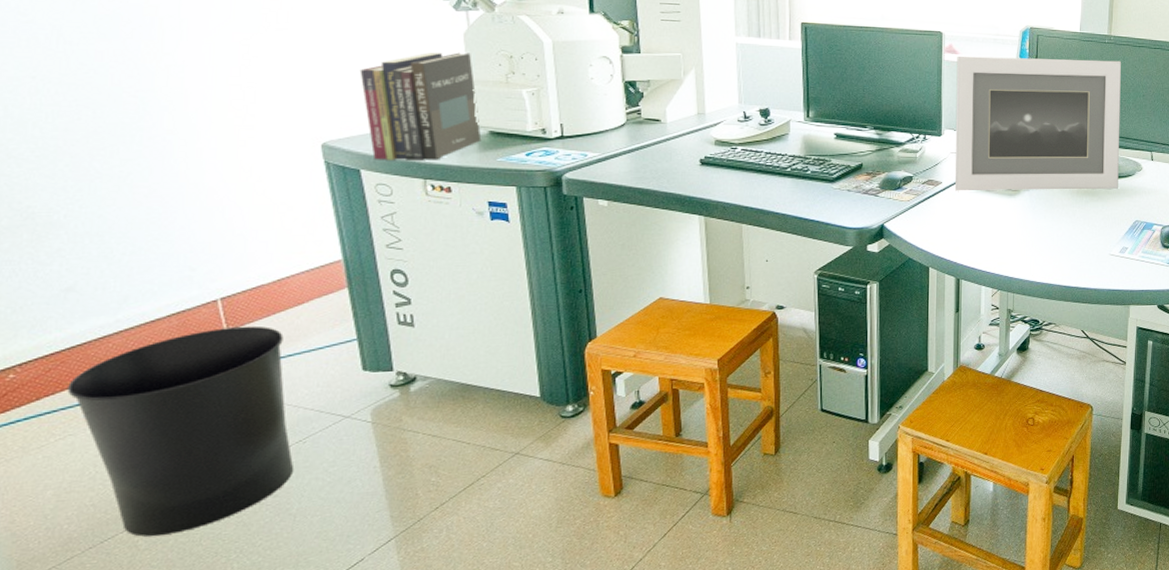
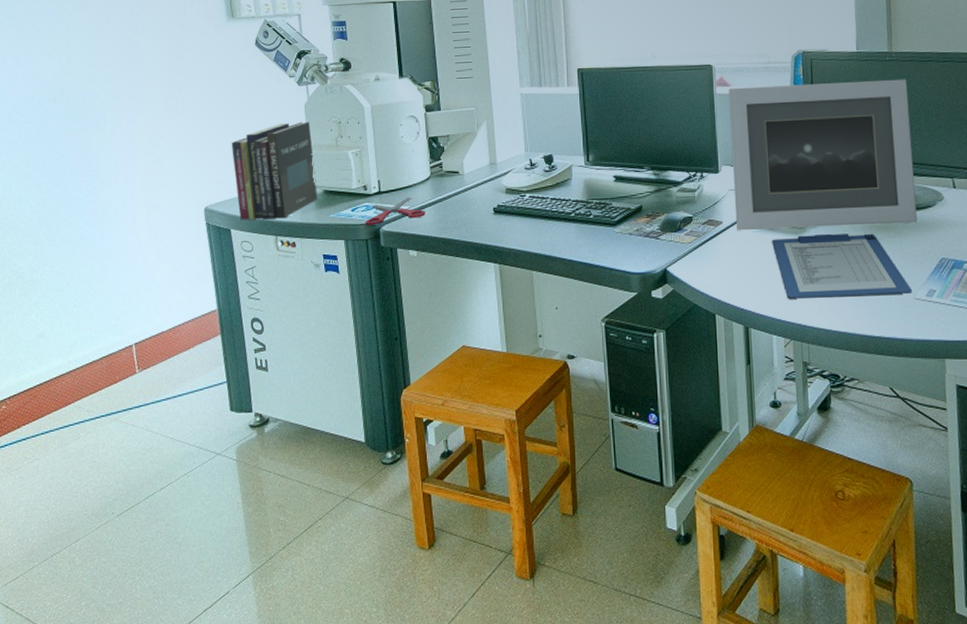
waste bin: present [67,325,293,537] -> none [36,368,180,554]
scissors: none [543,144,619,173] -> present [365,197,426,226]
clipboard: none [987,197,1108,254] -> present [772,234,912,299]

